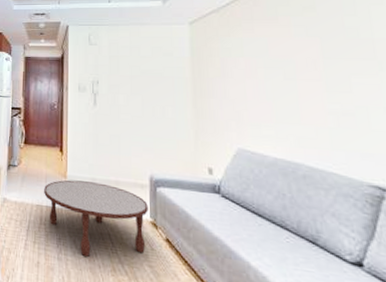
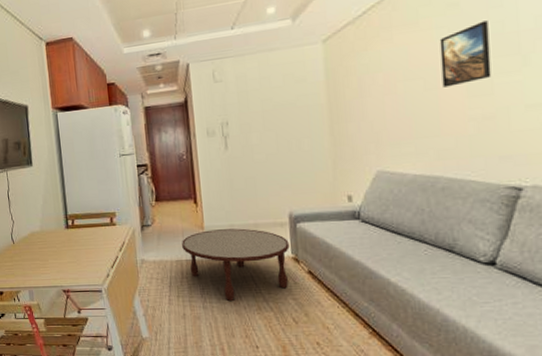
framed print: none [298,26,349,80] -> present [439,20,492,88]

